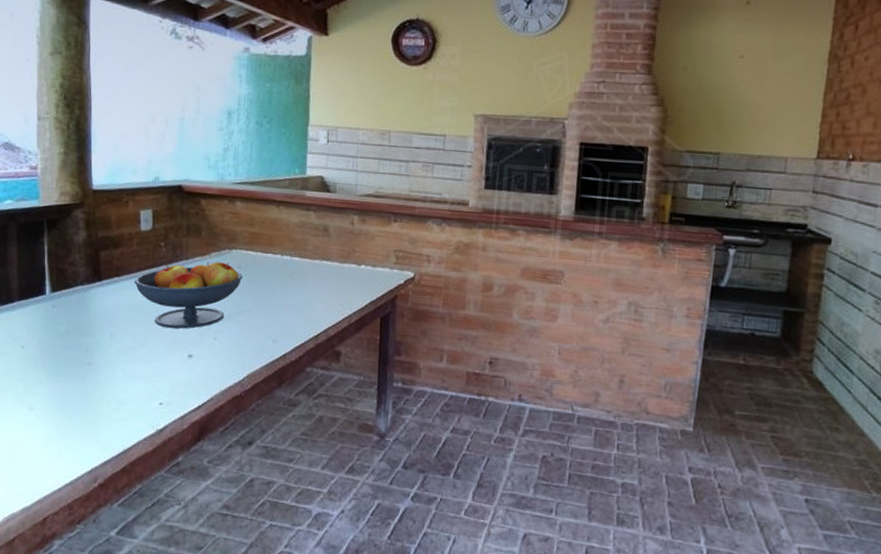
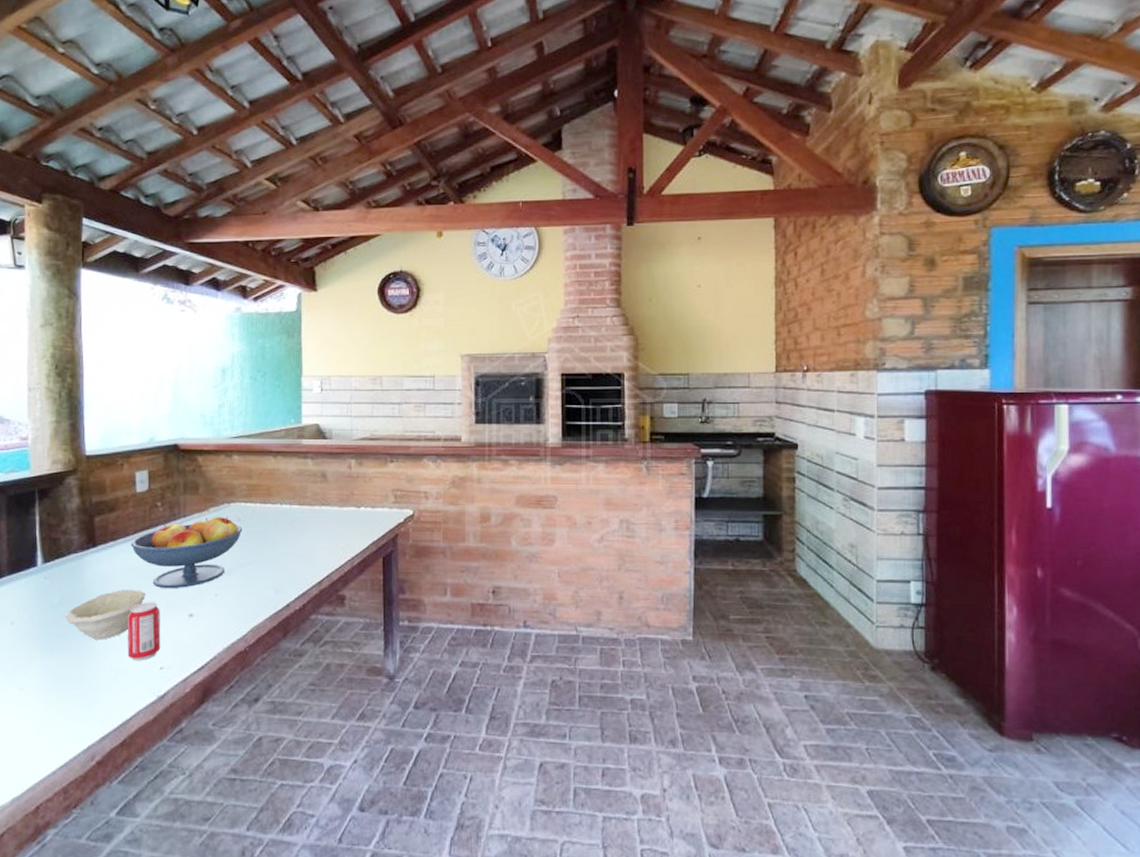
bowl: none [71,325,149,371] -> present [65,590,147,640]
beverage can: none [129,339,161,395] -> present [127,602,161,661]

